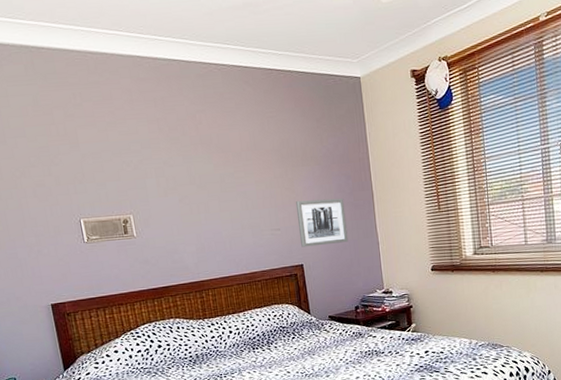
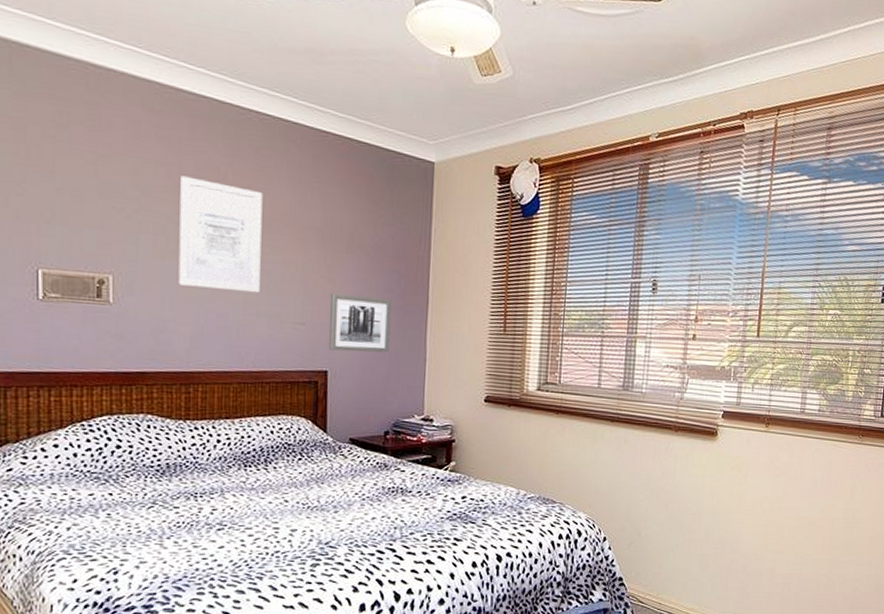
wall art: none [168,126,241,214] -> present [178,176,263,294]

